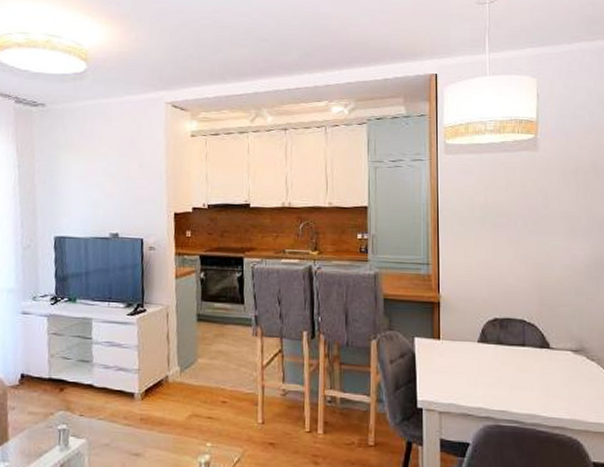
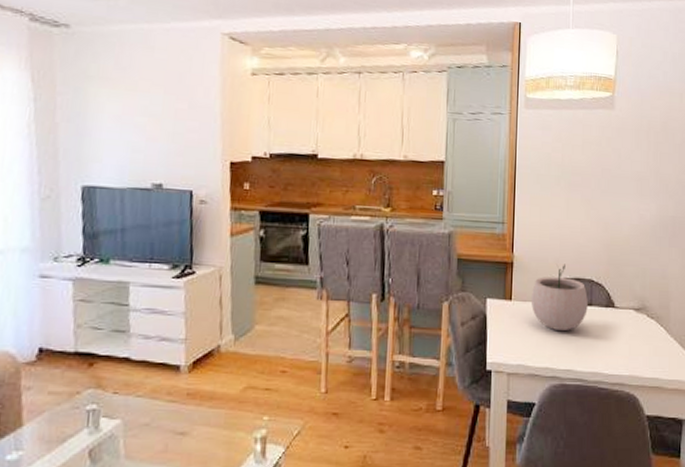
plant pot: none [461,304,521,372] -> present [532,264,588,332]

